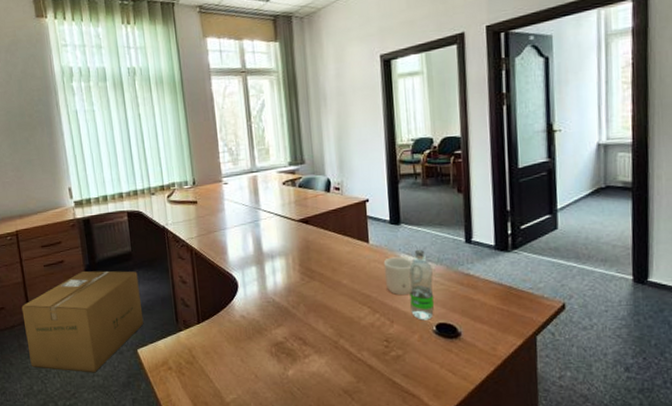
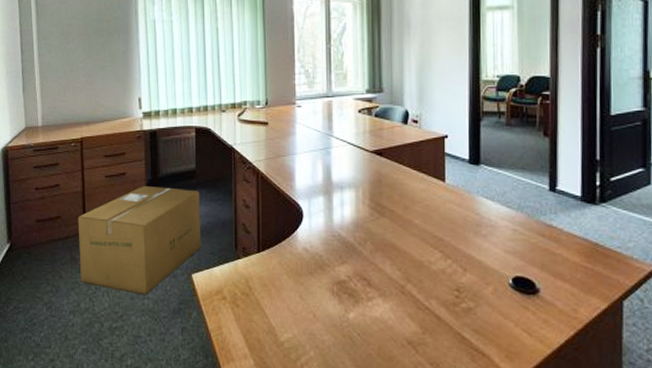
mug: present [383,257,413,296] -> none [459,199,491,242]
bottle: present [408,250,435,320] -> none [485,194,513,272]

